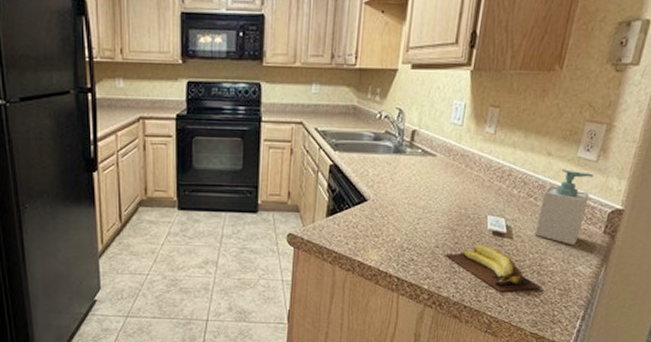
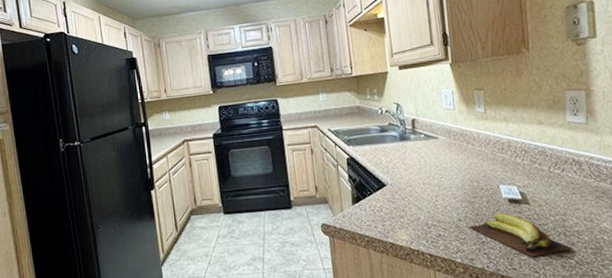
soap bottle: present [534,169,594,246] -> none [545,134,593,204]

